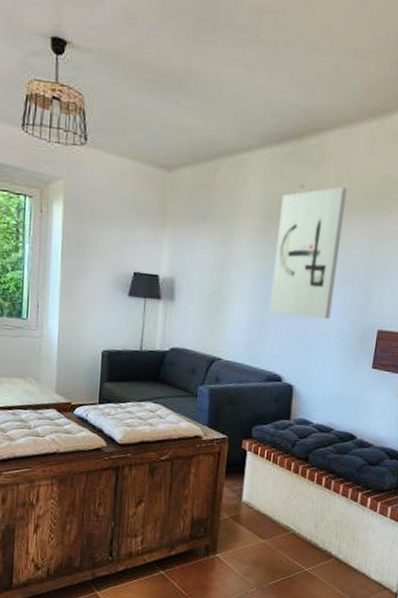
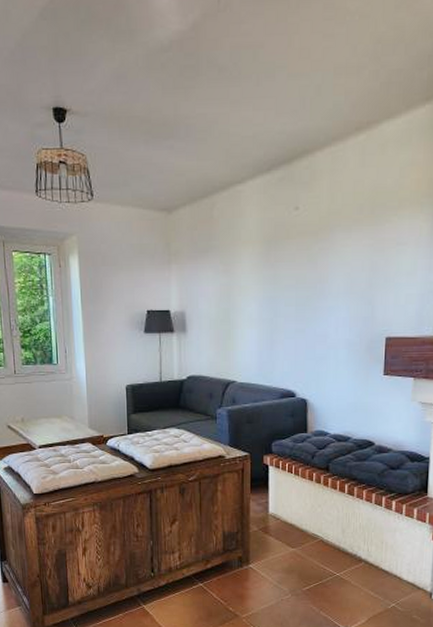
wall art: present [270,186,348,320] -> none [277,202,341,333]

